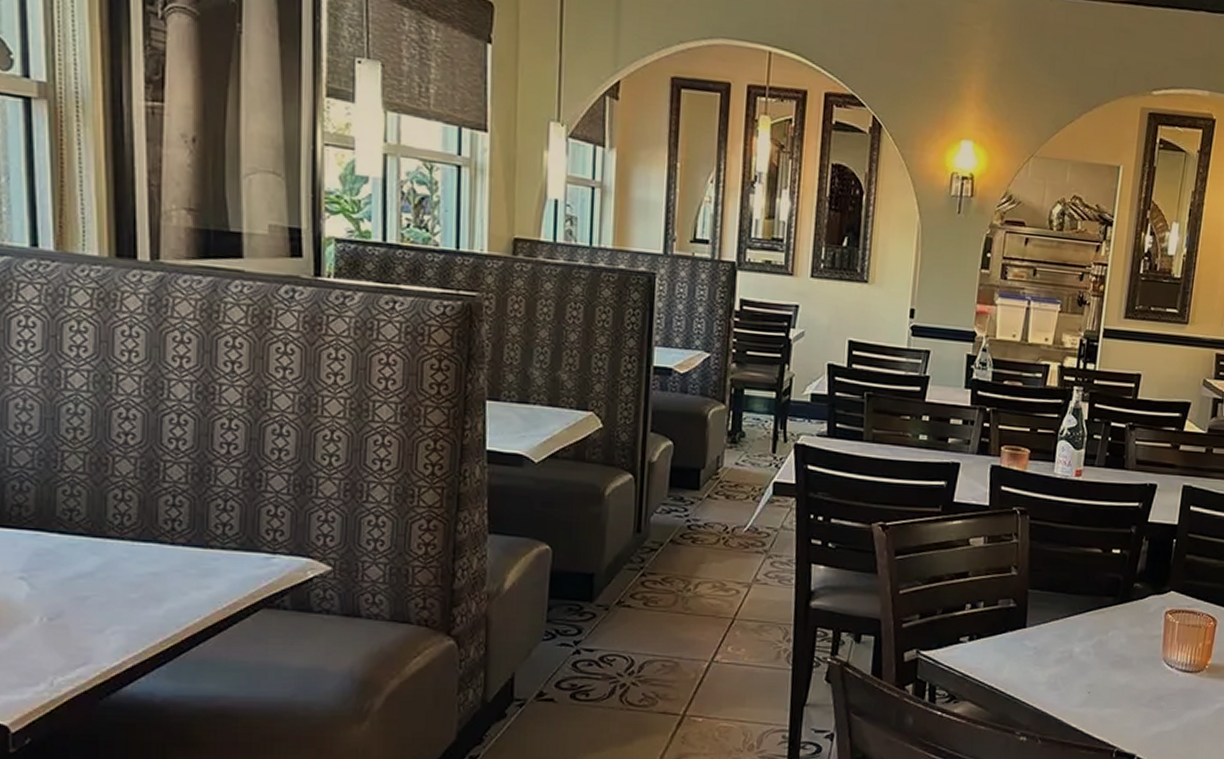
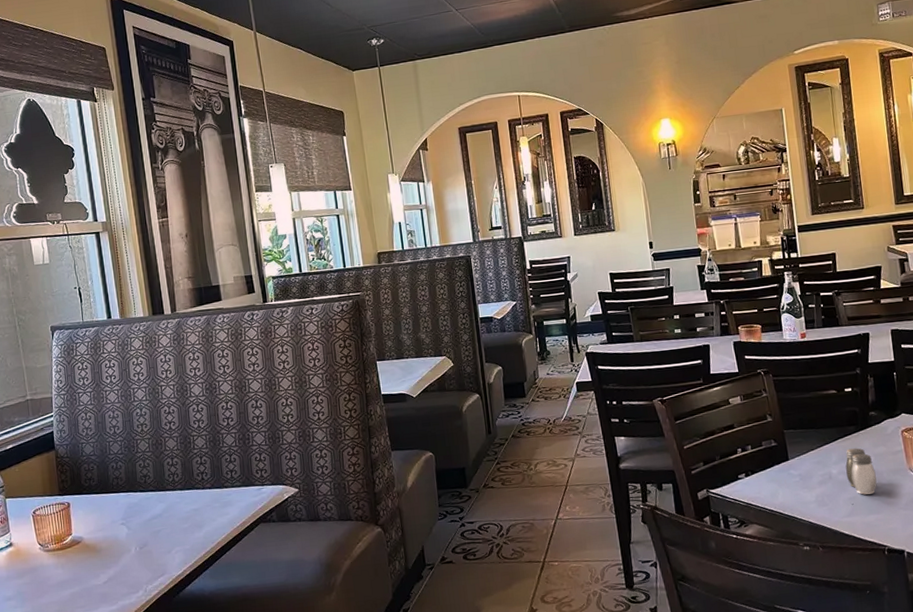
salt and pepper shaker: none [1090,624,1125,683] -> present [845,448,877,495]

